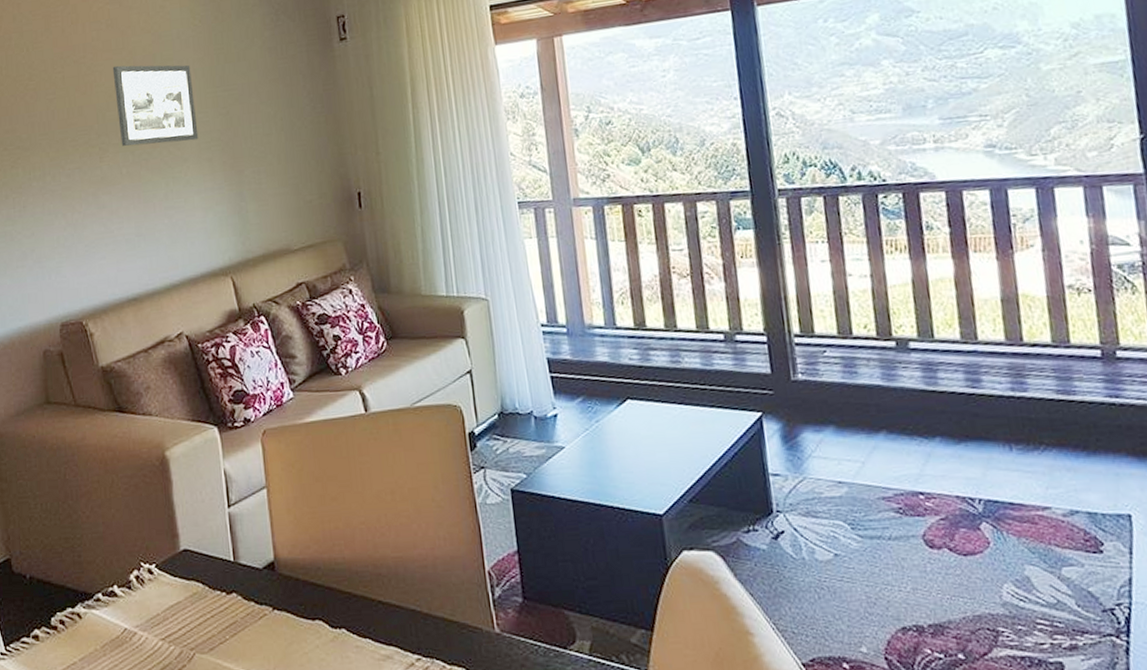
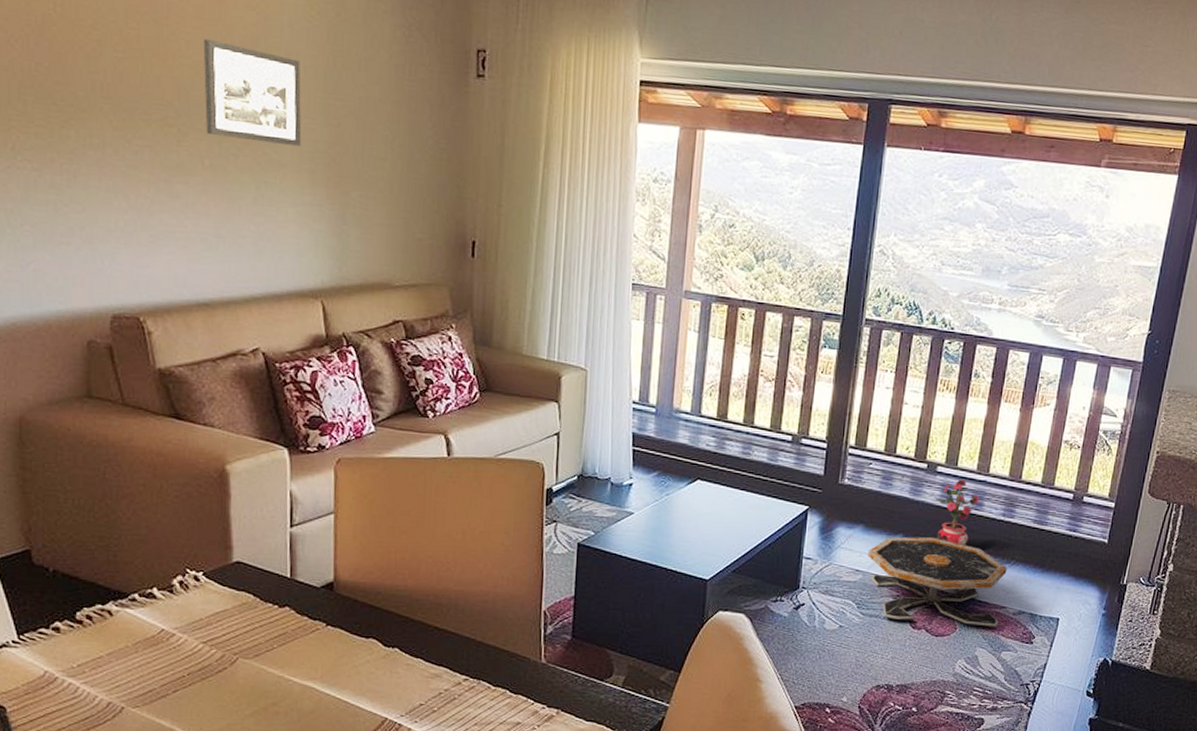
side table: none [847,429,1046,539] -> present [867,537,1007,627]
potted plant: none [916,353,975,435] -> present [935,479,980,546]

